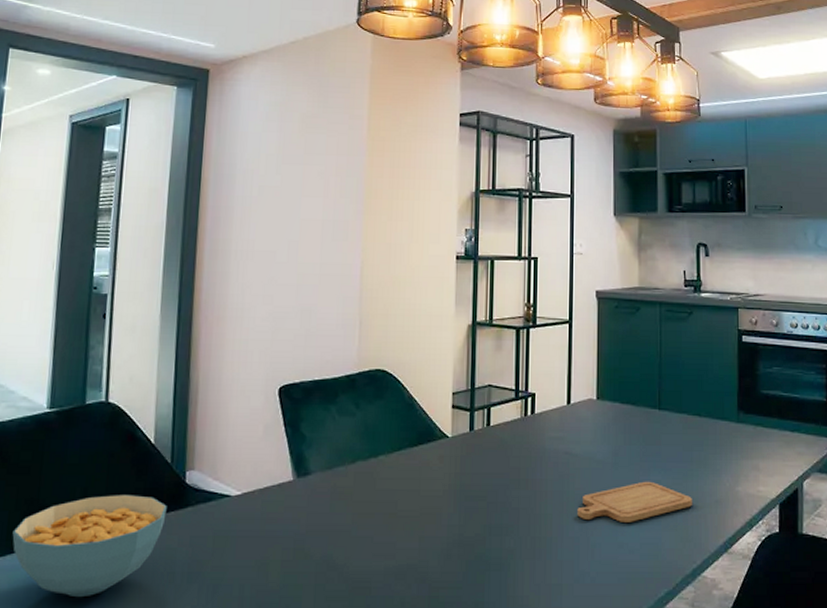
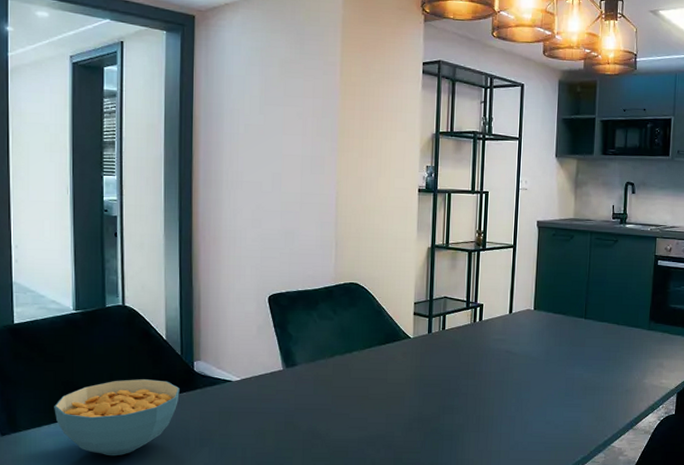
chopping board: present [577,481,692,522] -> none [514,374,607,405]

